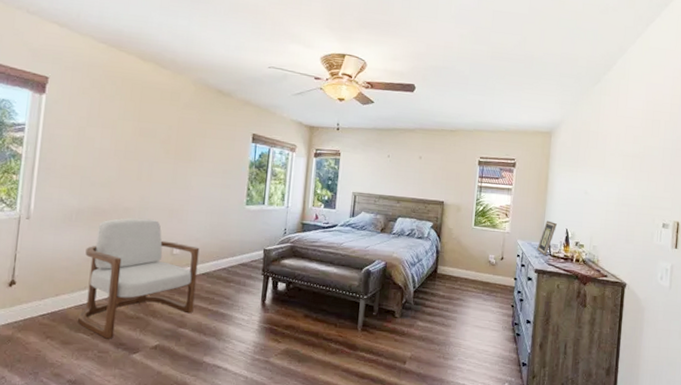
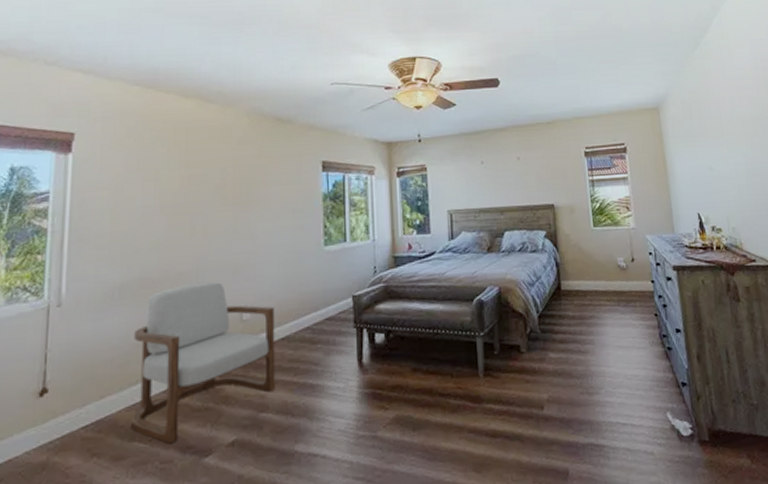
picture frame: present [537,220,557,256] -> none [669,207,688,249]

